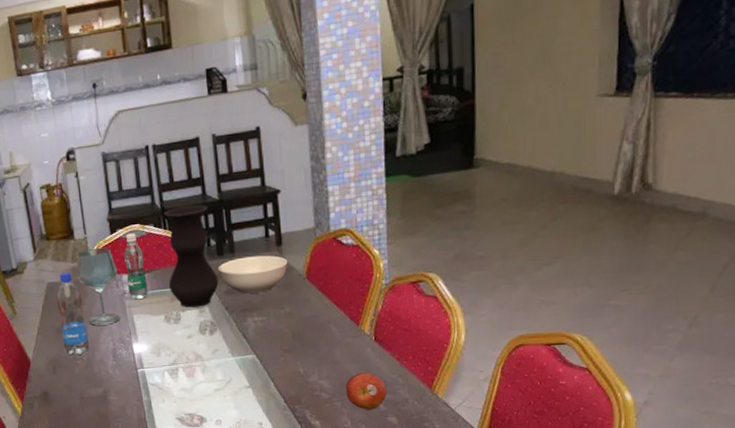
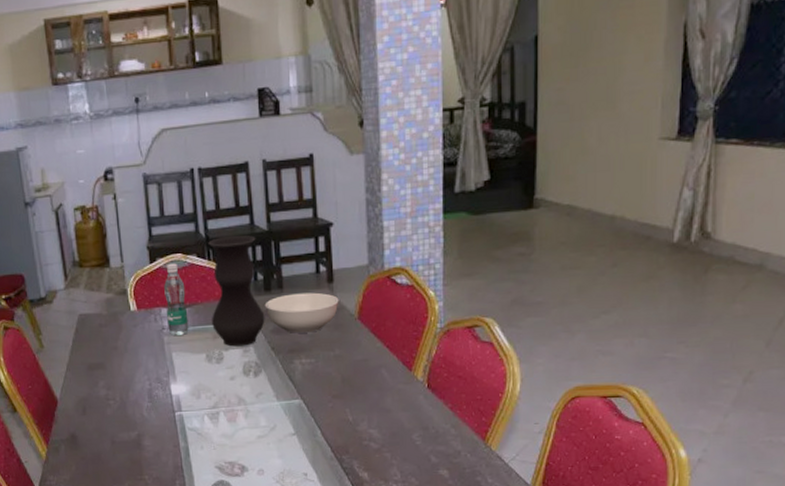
bottle: present [56,272,89,356] -> none [88,303,123,396]
wine glass: present [76,247,120,326] -> none [111,277,158,363]
fruit: present [346,372,386,410] -> none [396,422,438,462]

